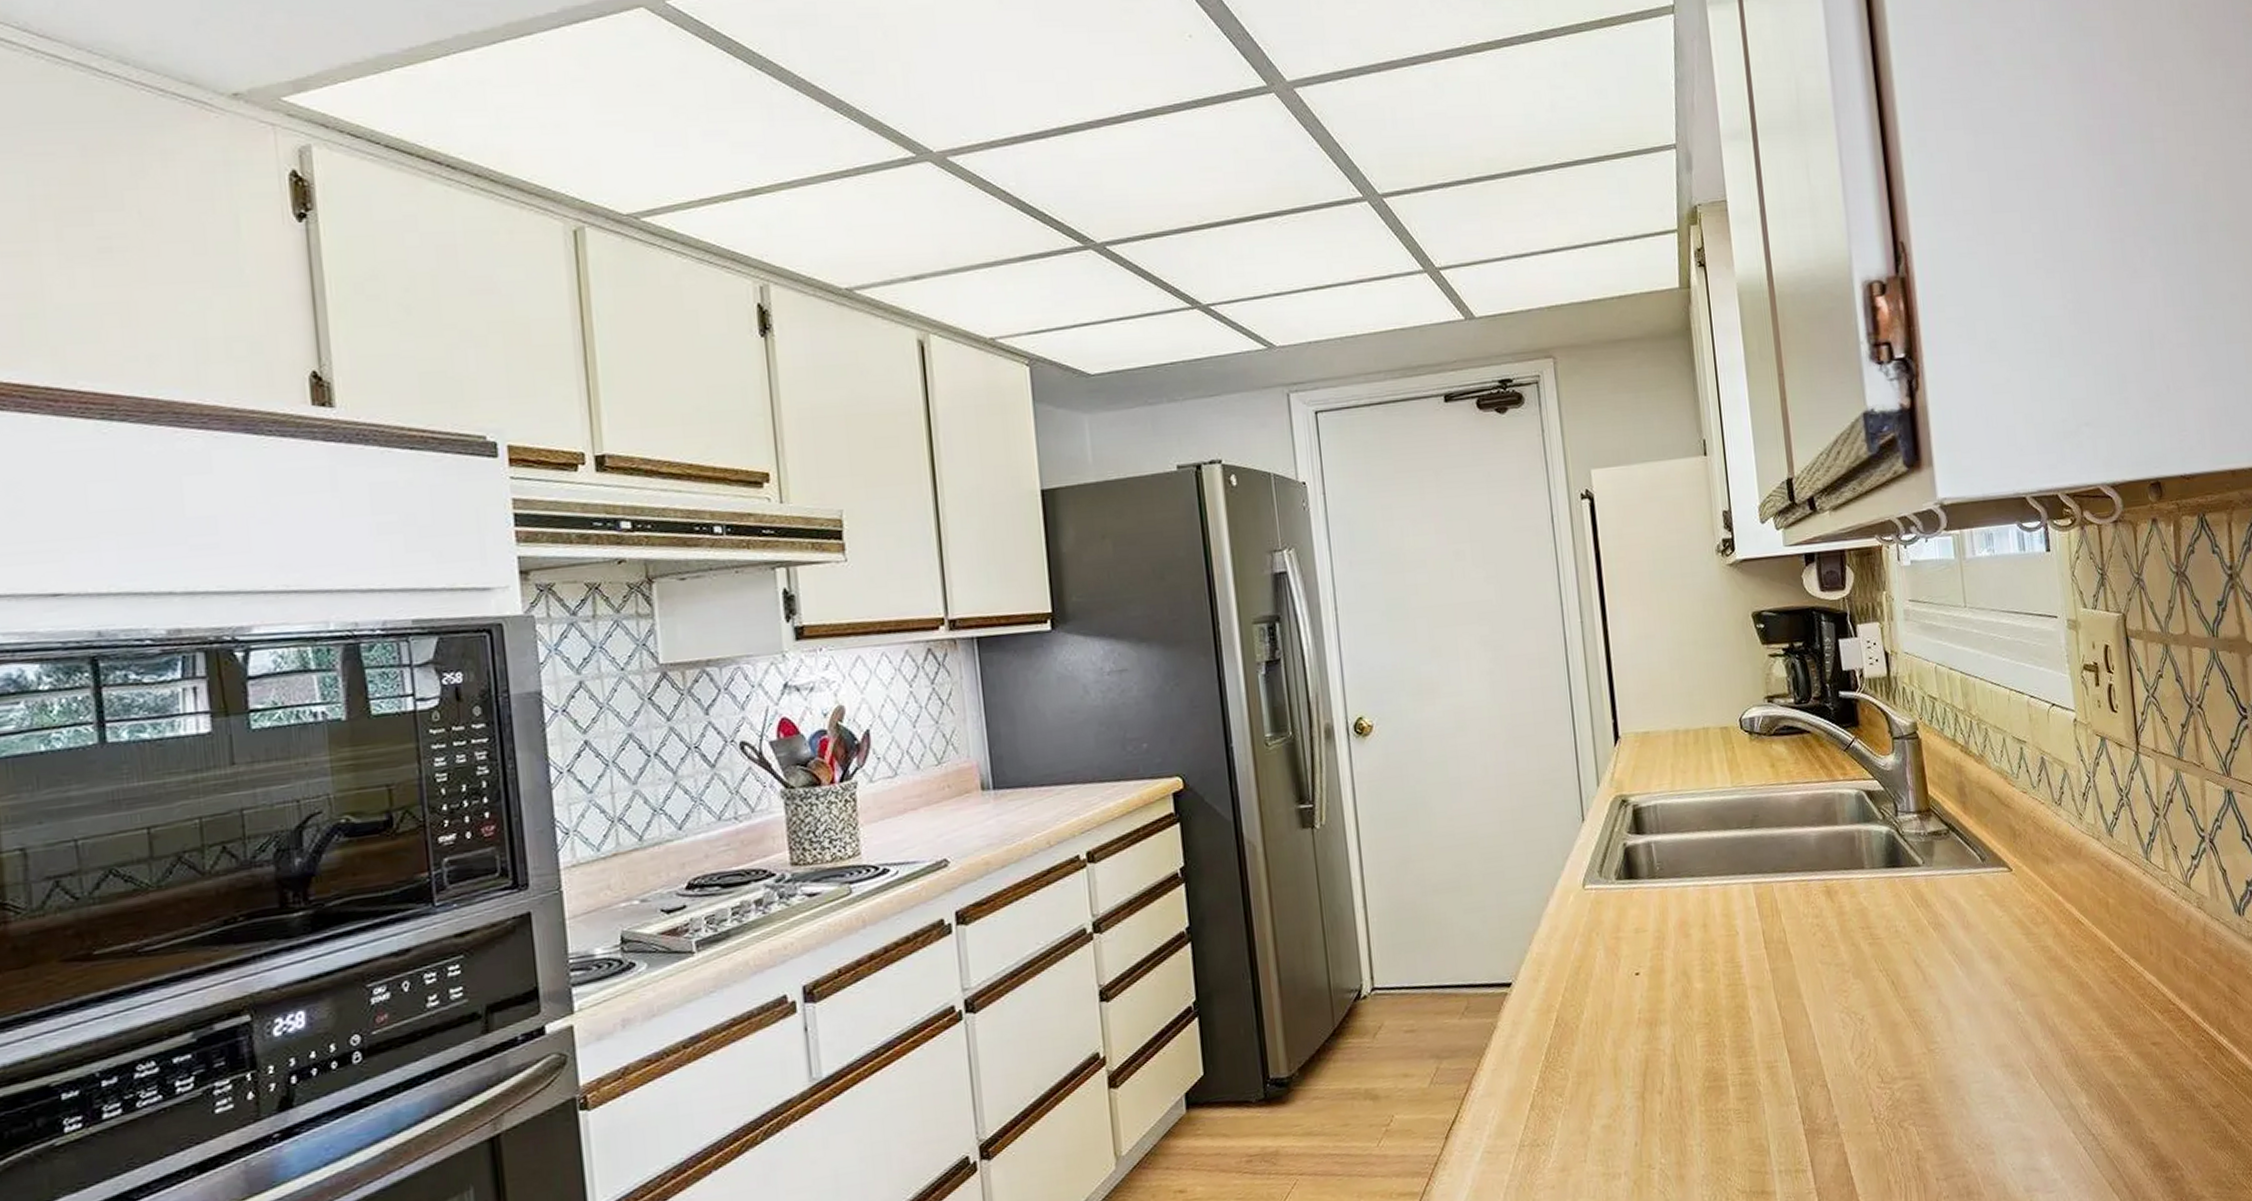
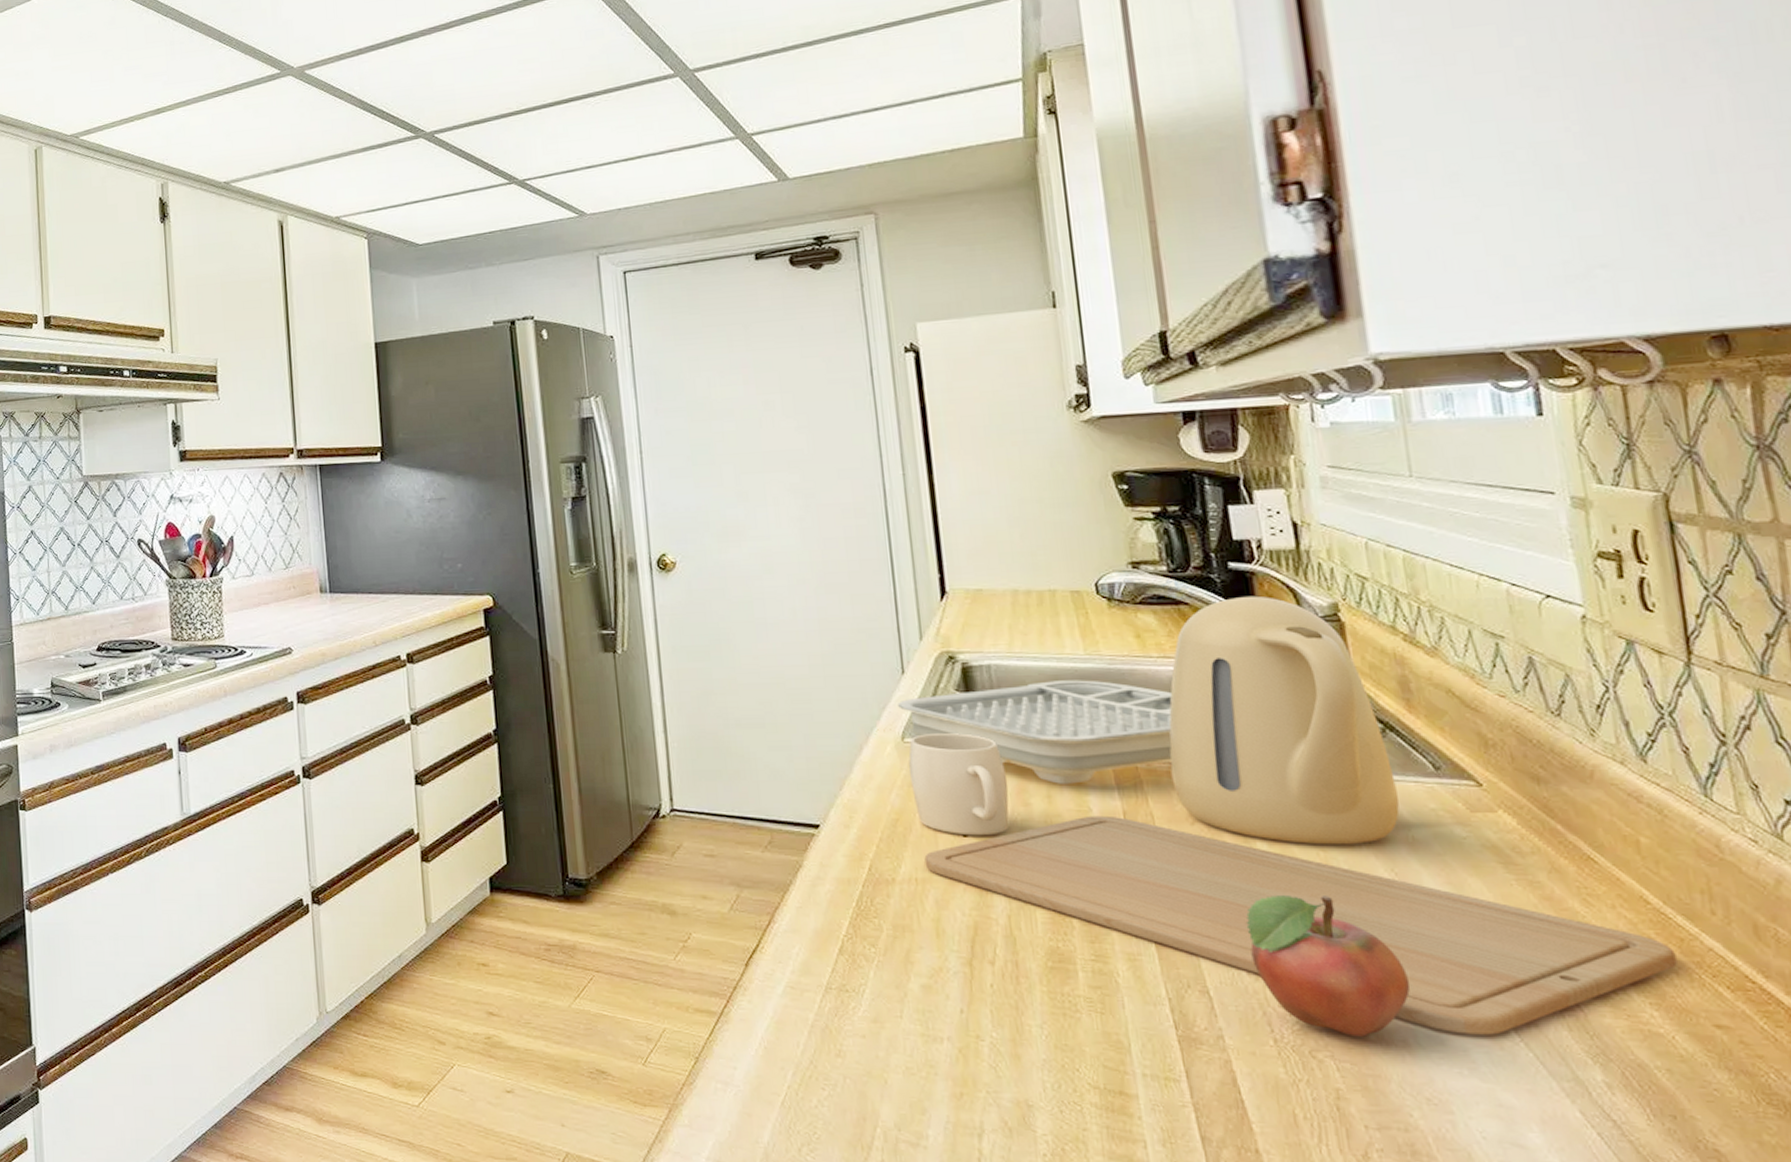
dish rack: none [1579,810,1799,913] -> present [898,680,1173,784]
mug: none [1589,874,1673,974] -> present [908,733,1009,836]
chopping board: none [1603,936,2131,1085] -> present [924,815,1677,1035]
kettle: none [1796,720,1959,940] -> present [1169,595,1400,845]
fruit: none [1853,983,1966,1103] -> present [1245,896,1411,1037]

